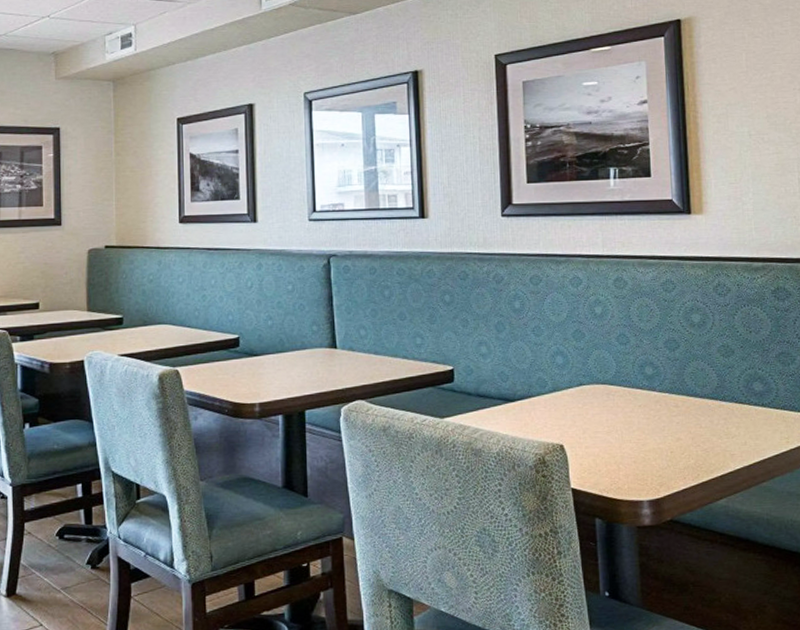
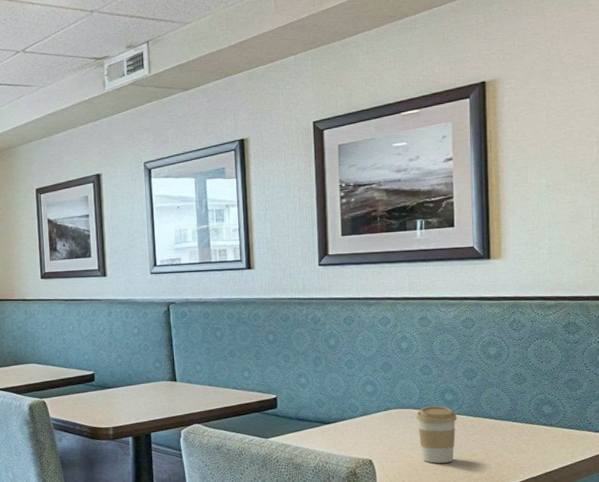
coffee cup: none [613,381,659,450] -> present [416,405,457,463]

